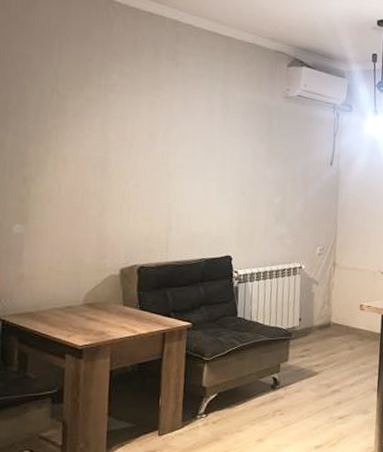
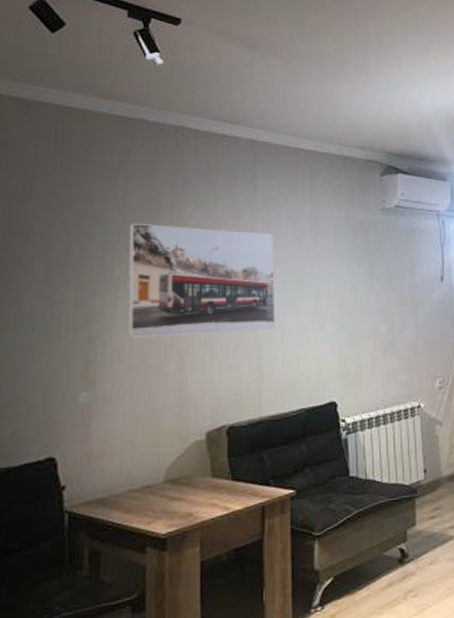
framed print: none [57,83,189,191] -> present [127,223,276,339]

